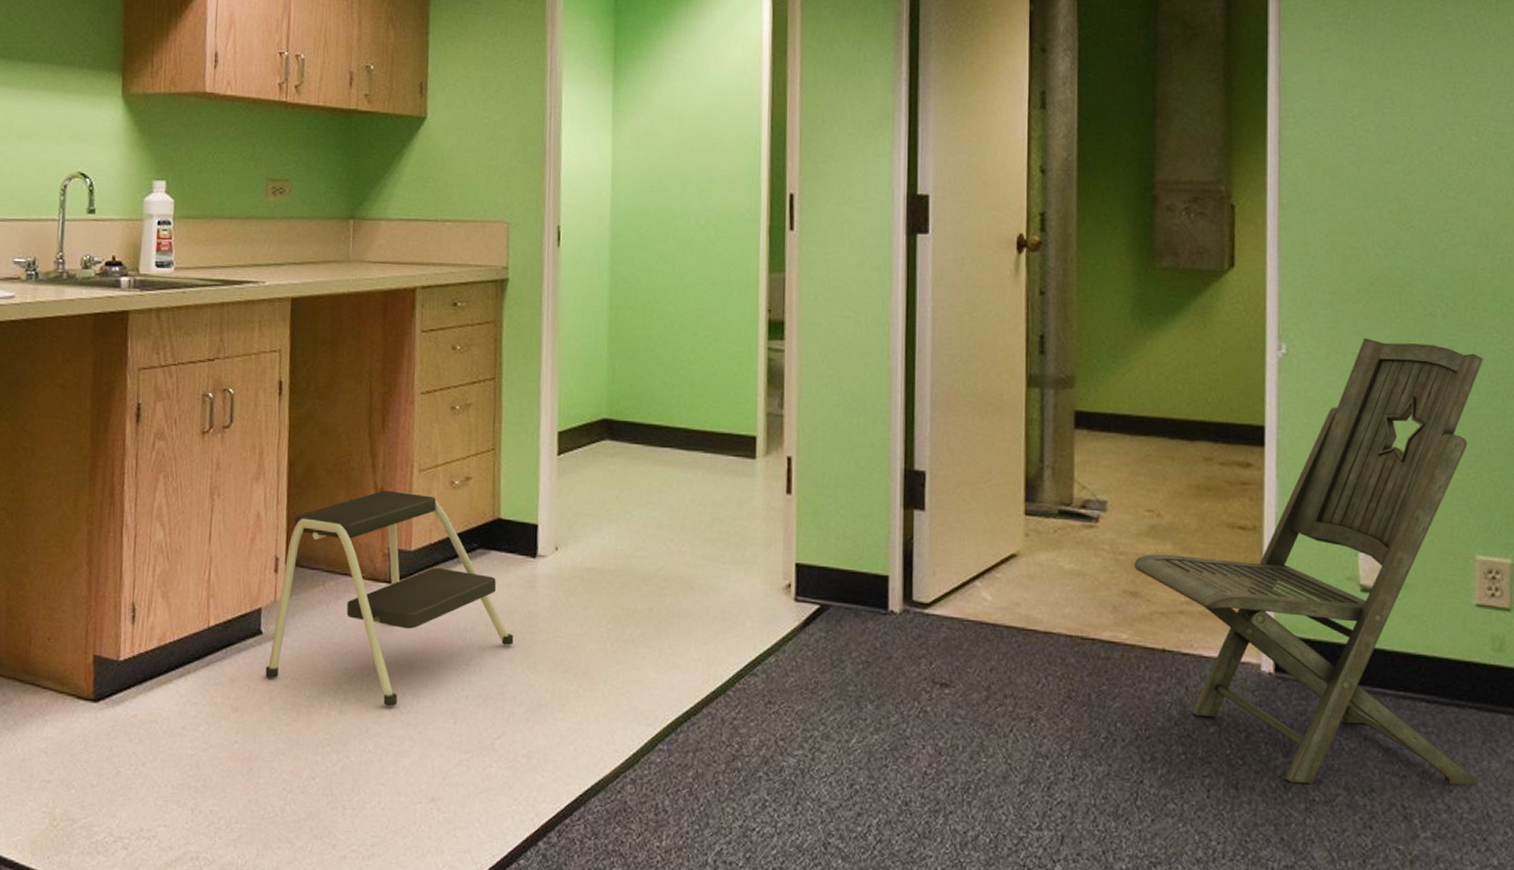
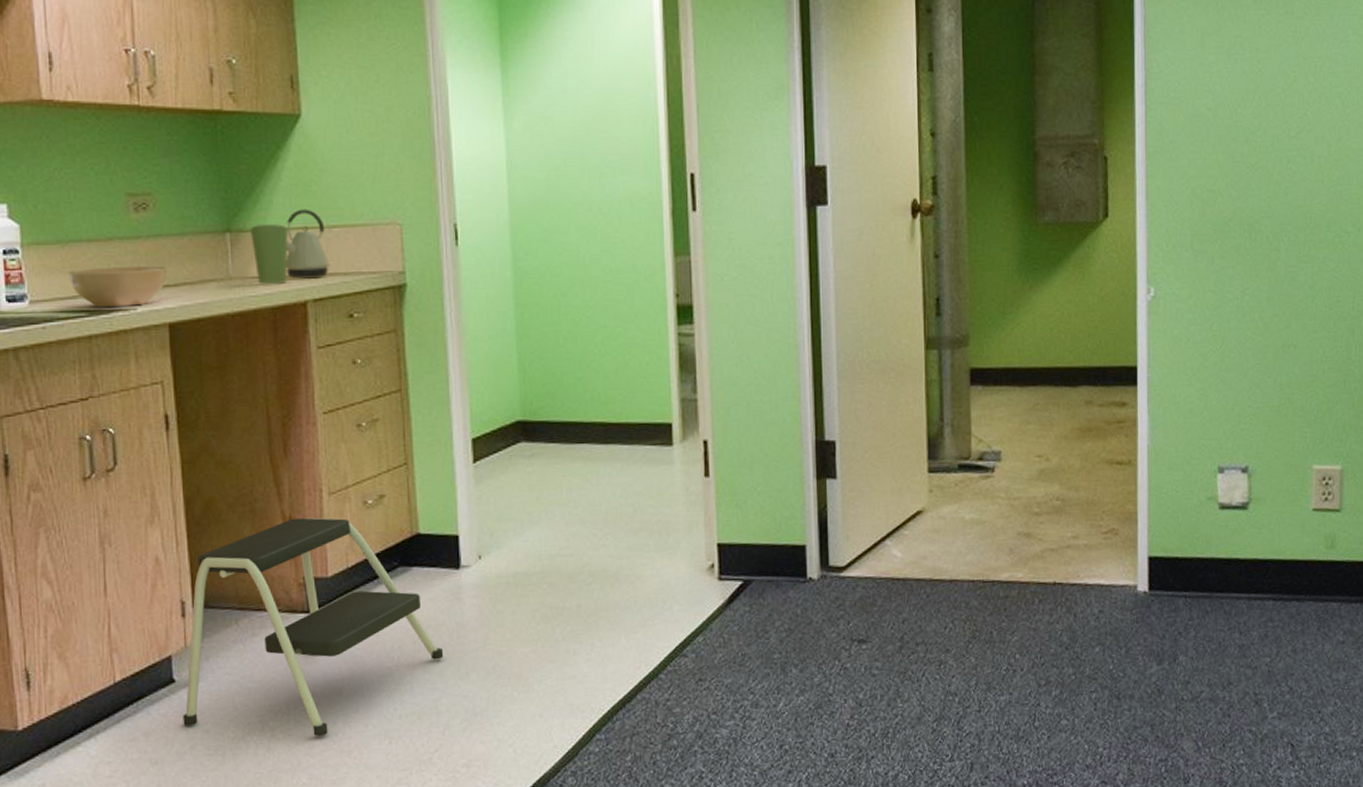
bowl: none [209,242,295,279] -> present [67,265,167,307]
cup: none [371,214,405,269] -> present [251,223,288,284]
kettle: none [400,202,440,267] -> present [286,209,329,279]
folding chair: present [1133,337,1483,786] -> none [1026,275,1319,687]

